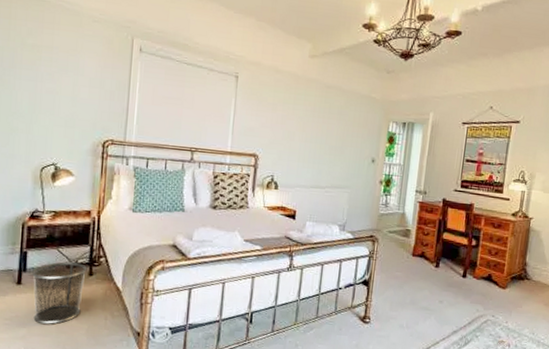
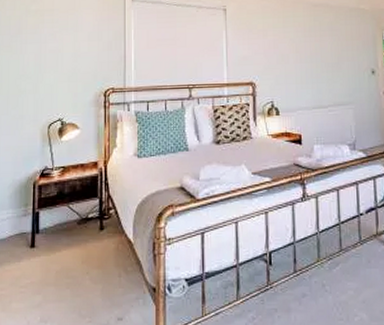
waste bin: present [32,262,88,324] -> none [45,218,98,288]

